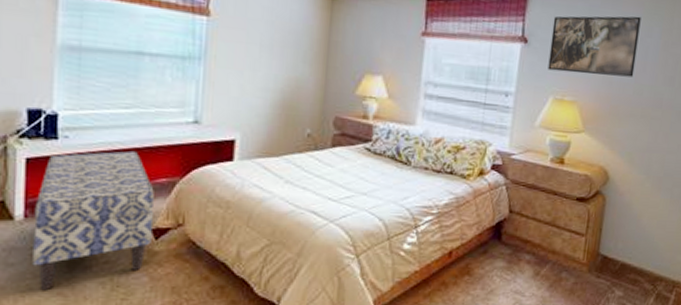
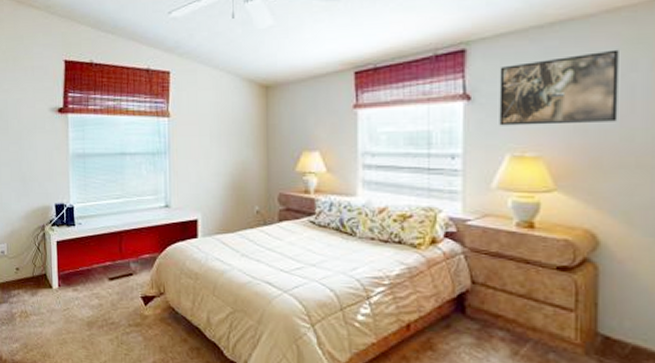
bench: present [32,150,154,291] -> none [64,232,142,344]

